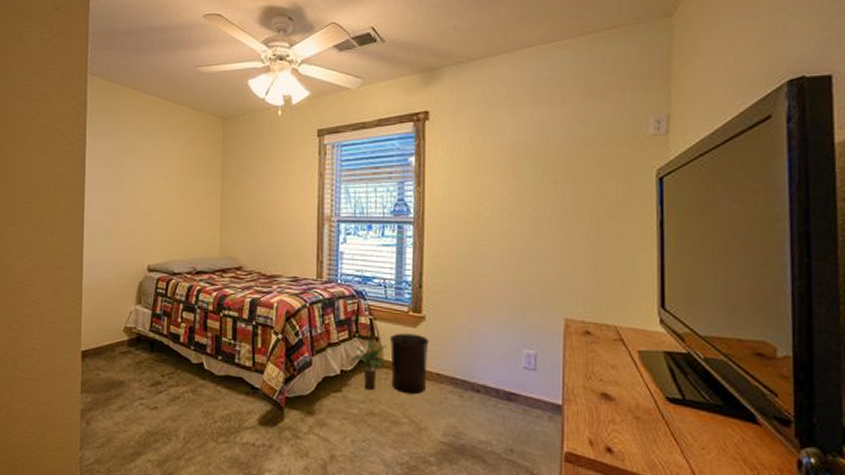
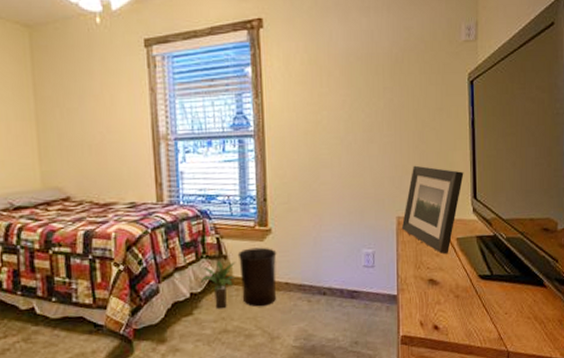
picture frame: none [569,265,649,368] -> present [401,165,464,255]

